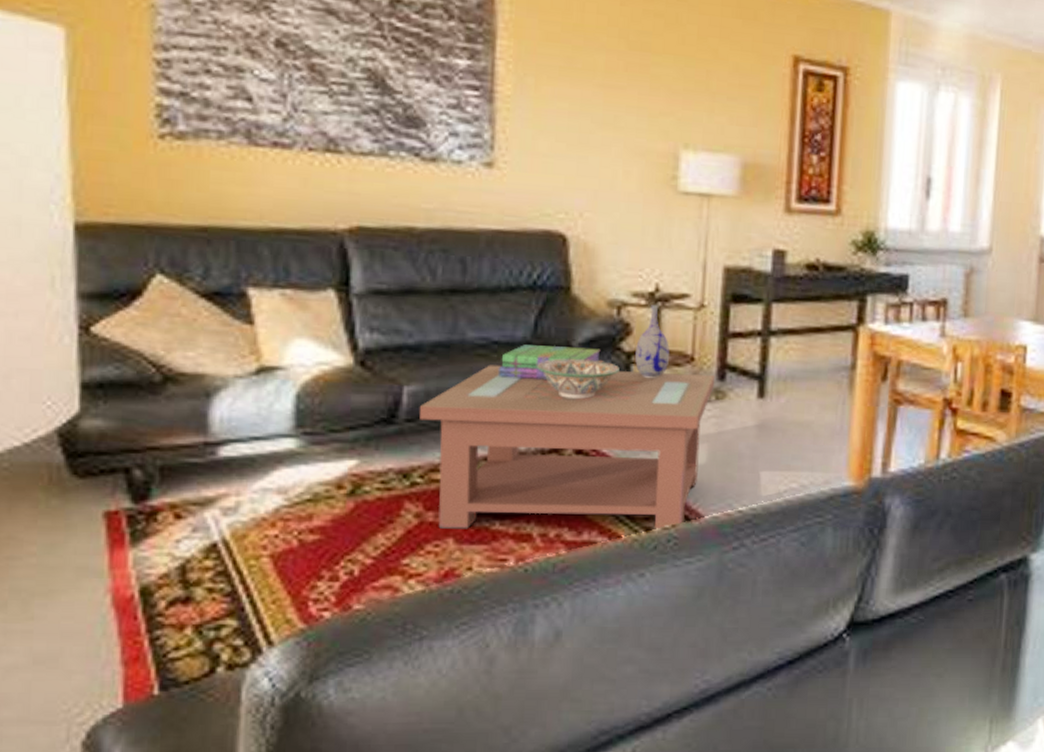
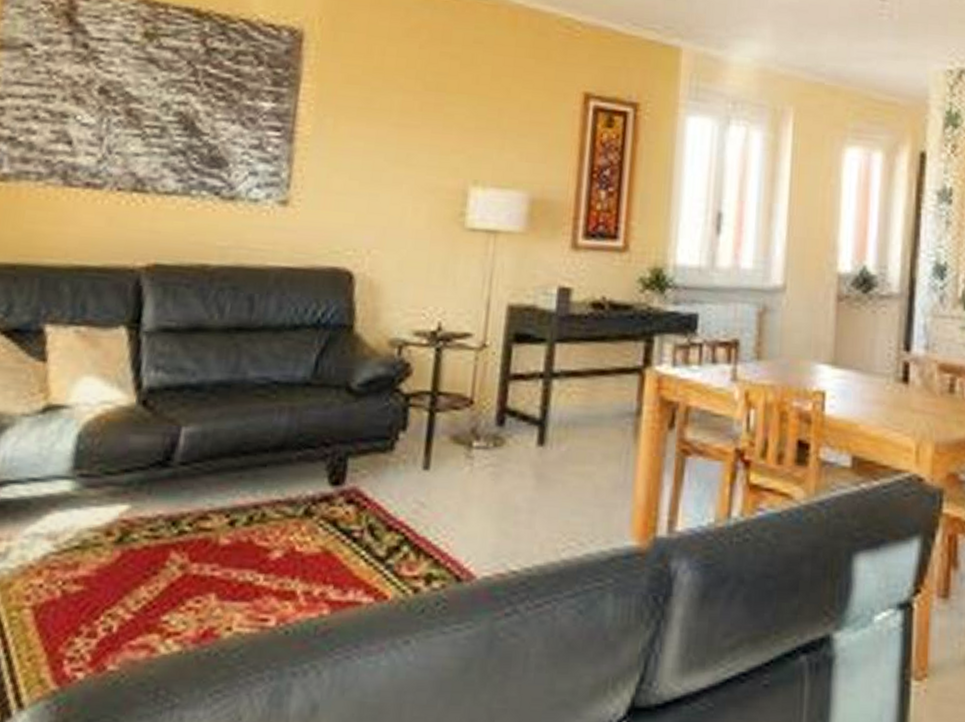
coffee table: present [420,365,714,529] -> none [194,406,493,590]
stack of books: present [499,345,603,380] -> none [276,385,381,422]
decorative bowl: present [536,358,620,400] -> none [313,400,397,444]
vase: present [635,305,669,378] -> none [413,344,449,422]

